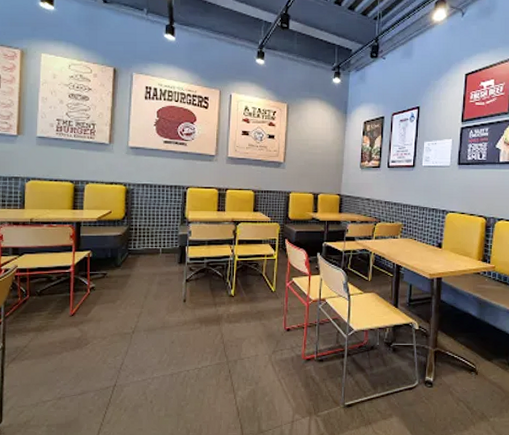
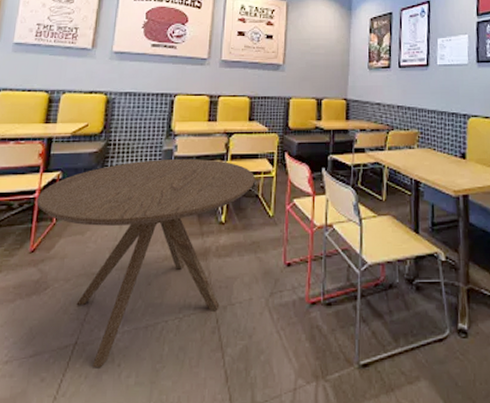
dining table: none [72,242,259,404] -> present [37,158,255,368]

